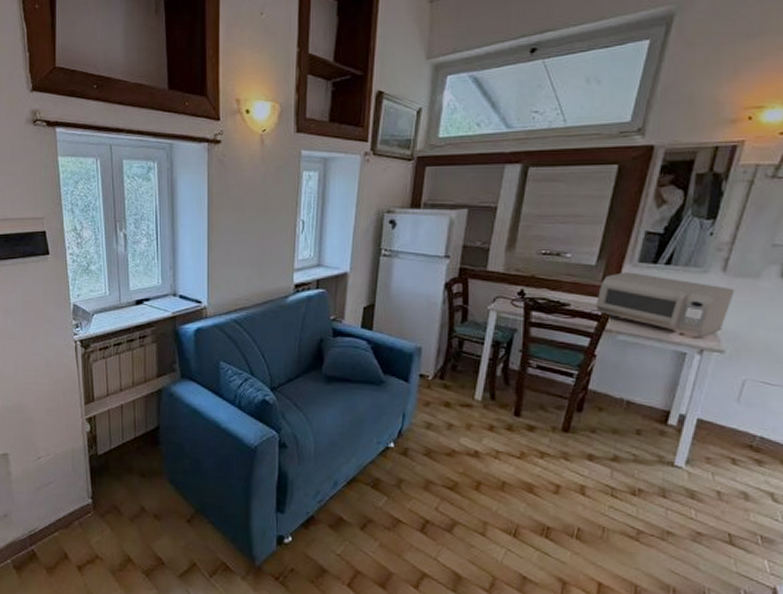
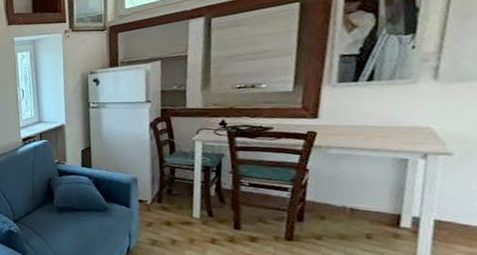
microwave: present [596,272,735,339] -> none [299,92,453,144]

